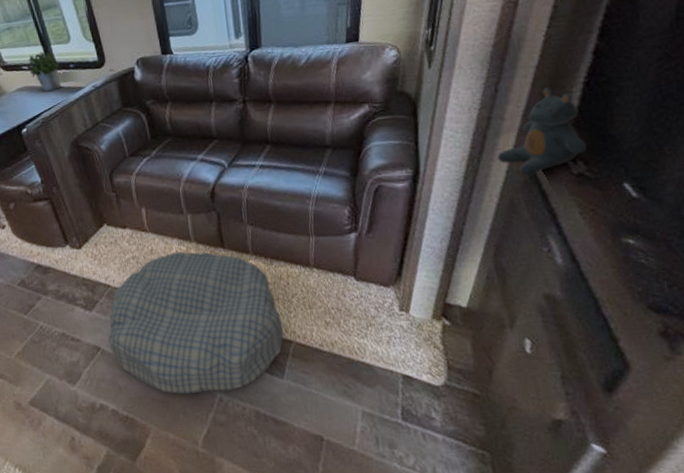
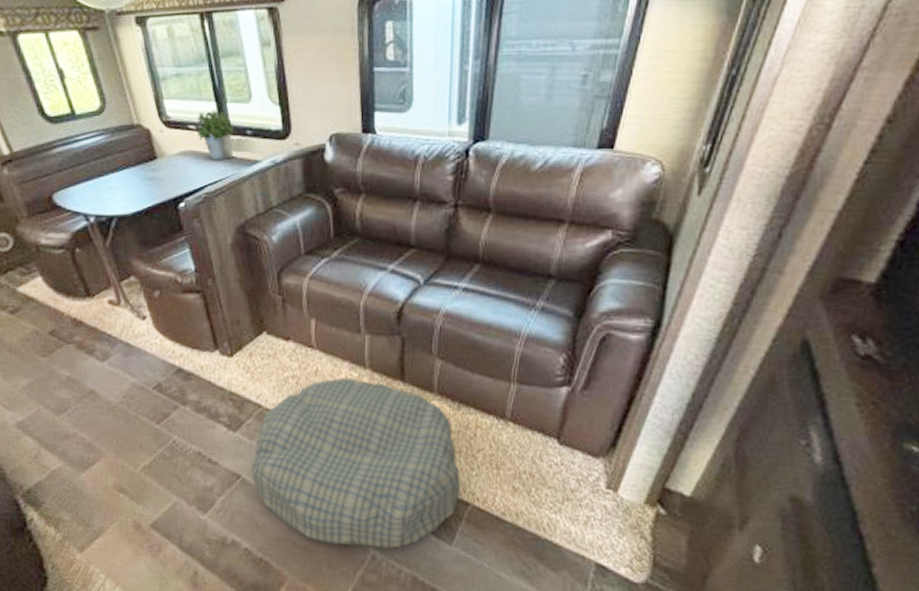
stuffed animal: present [497,87,586,177] -> none [764,241,883,349]

